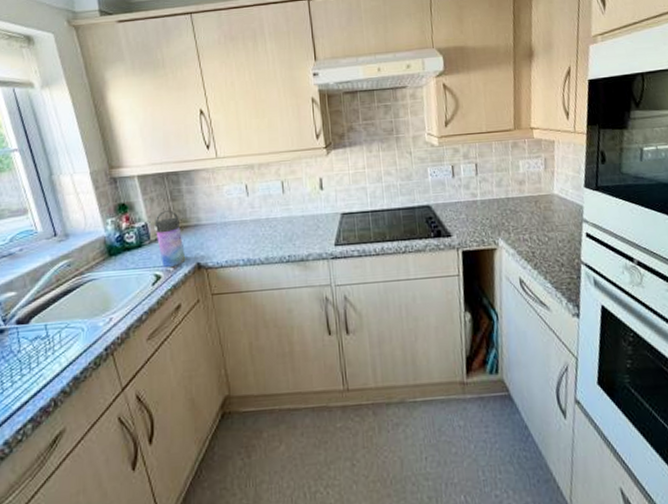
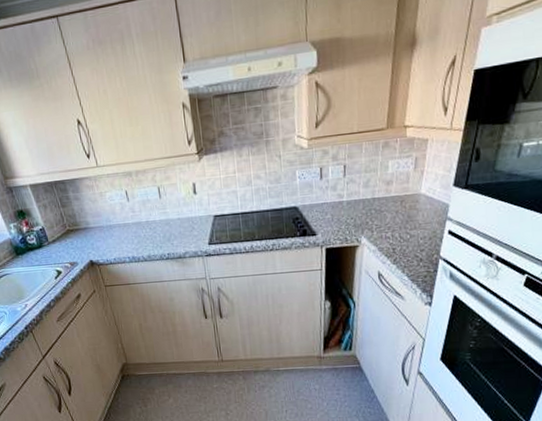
water bottle: present [154,210,186,267] -> none [50,215,81,264]

